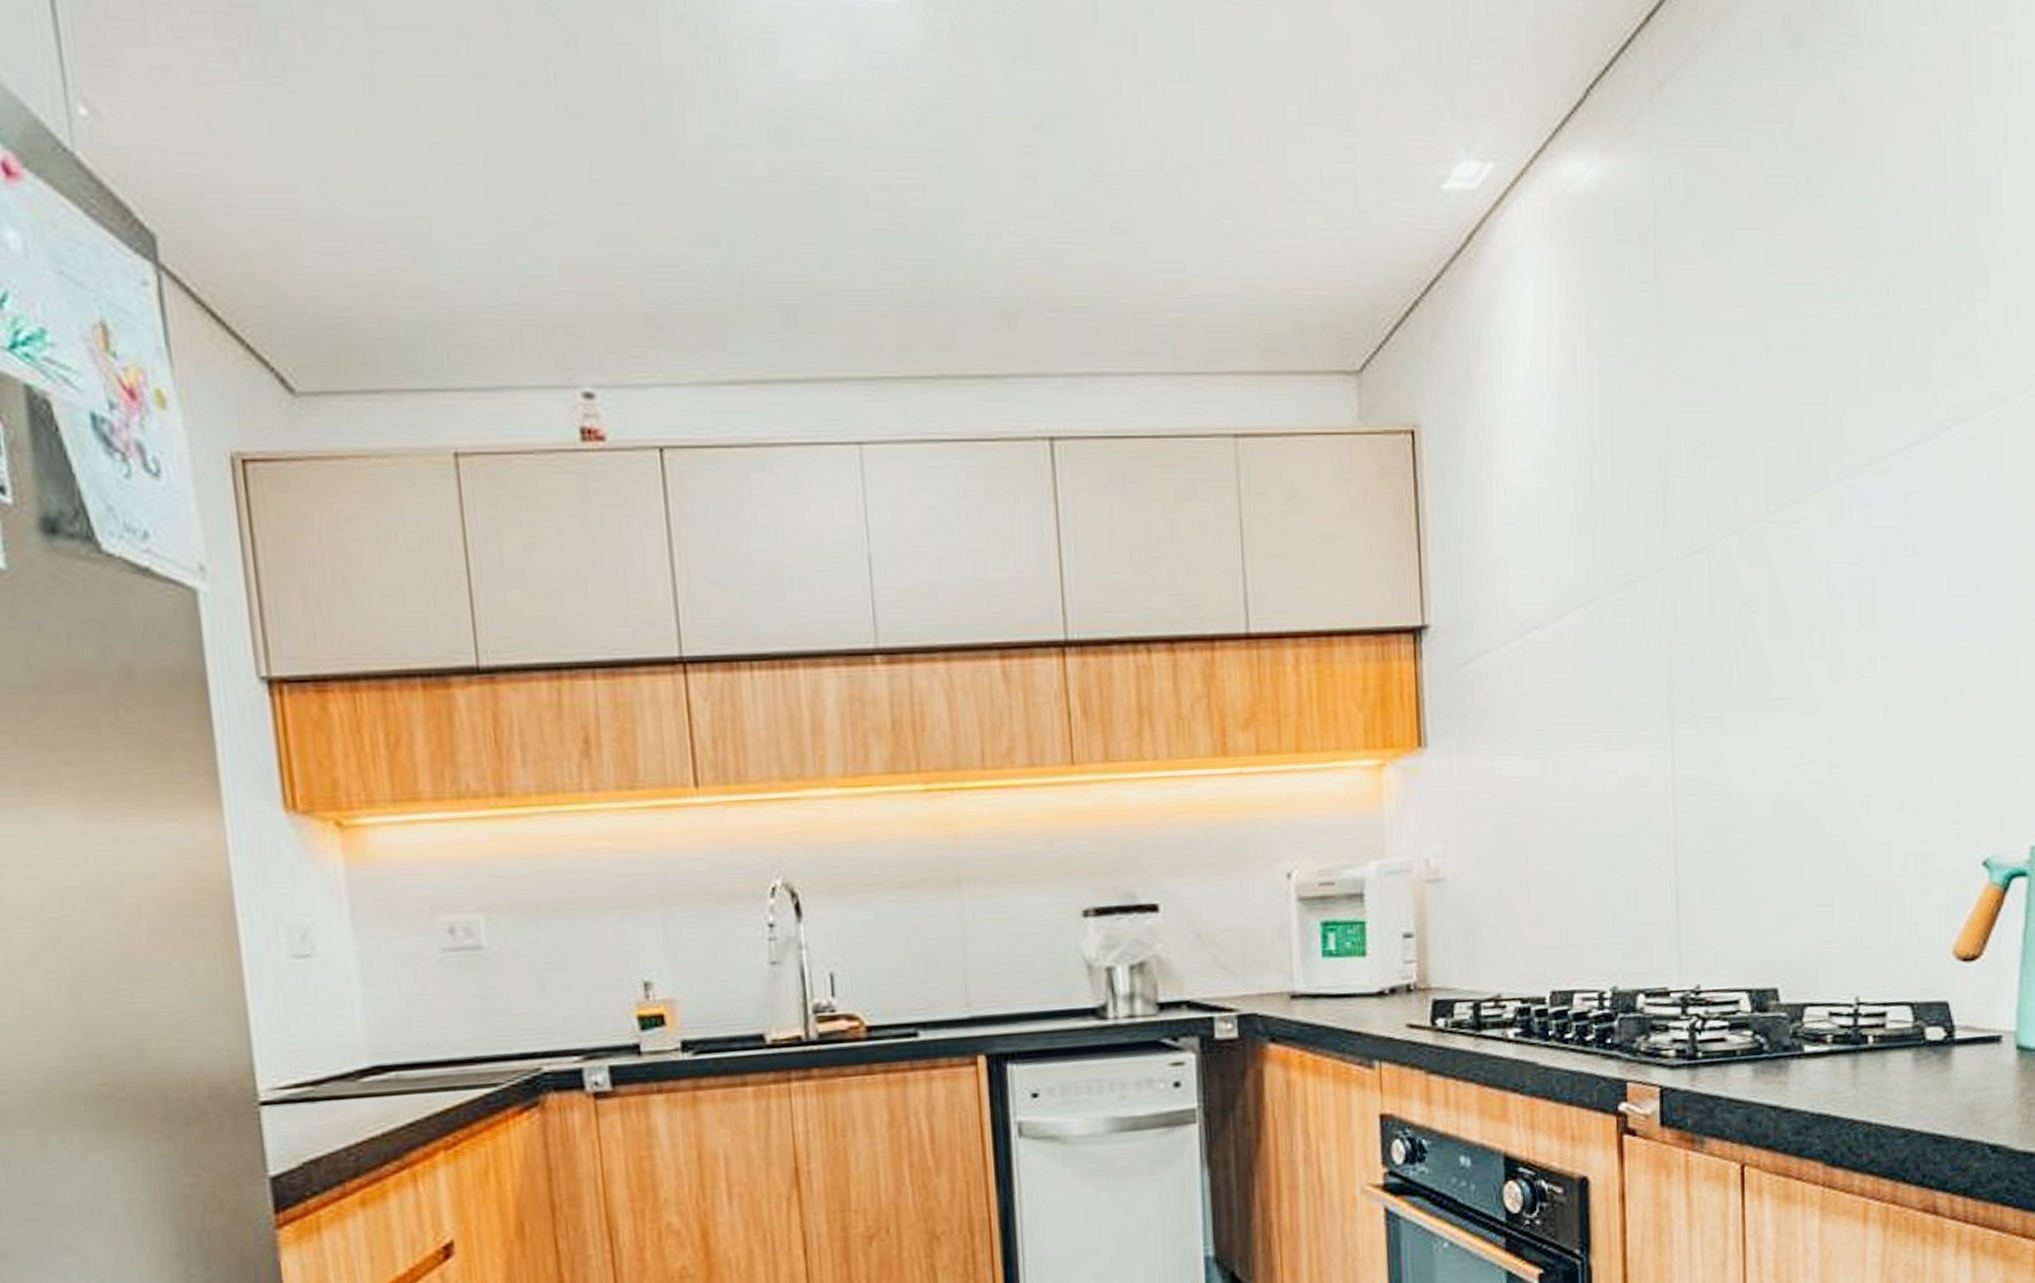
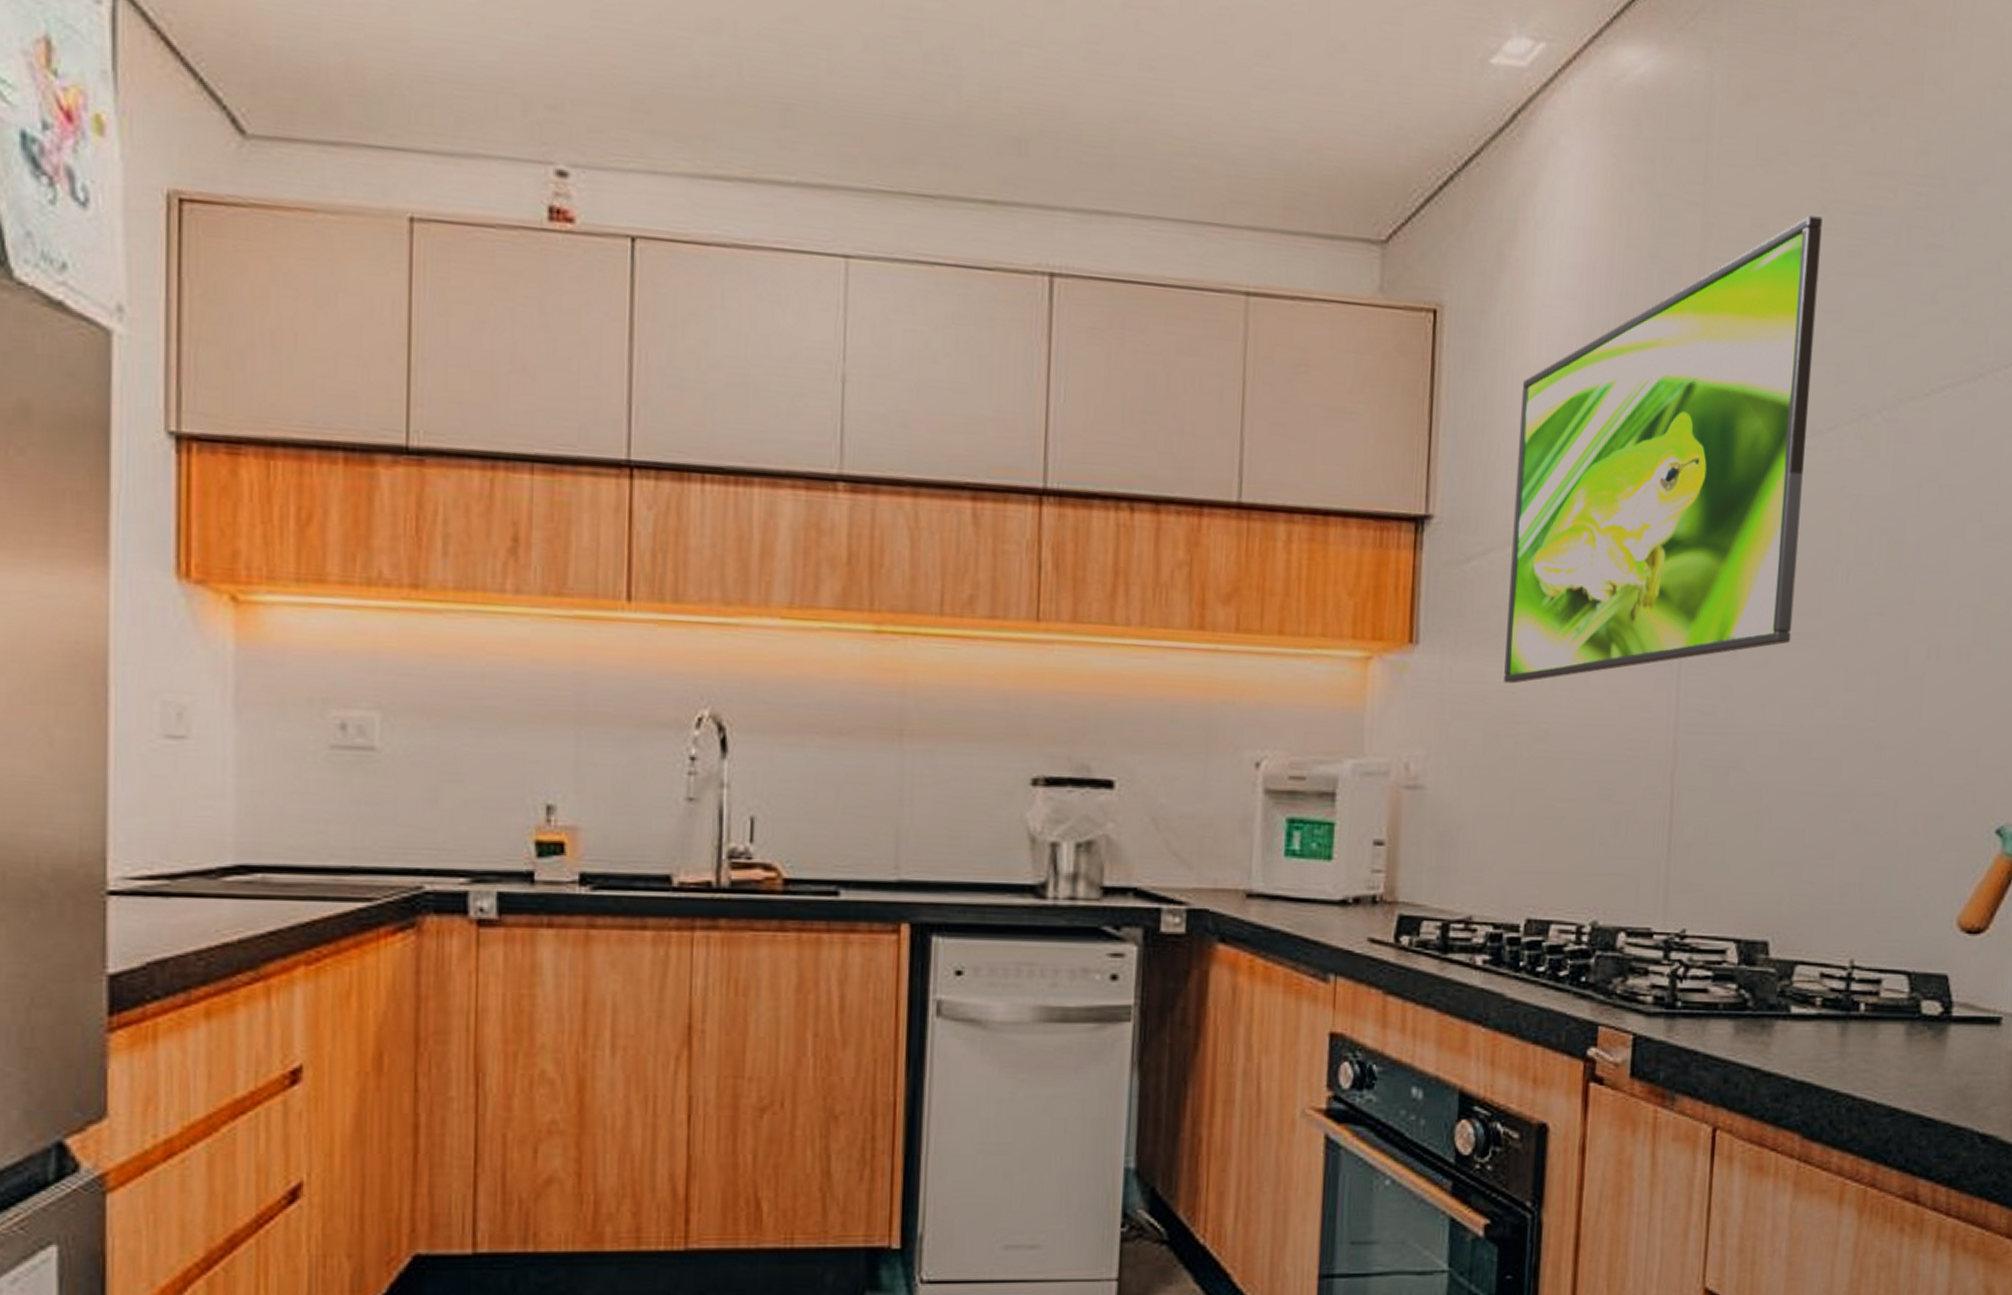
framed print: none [1501,300,1775,775] -> present [1504,215,1823,684]

